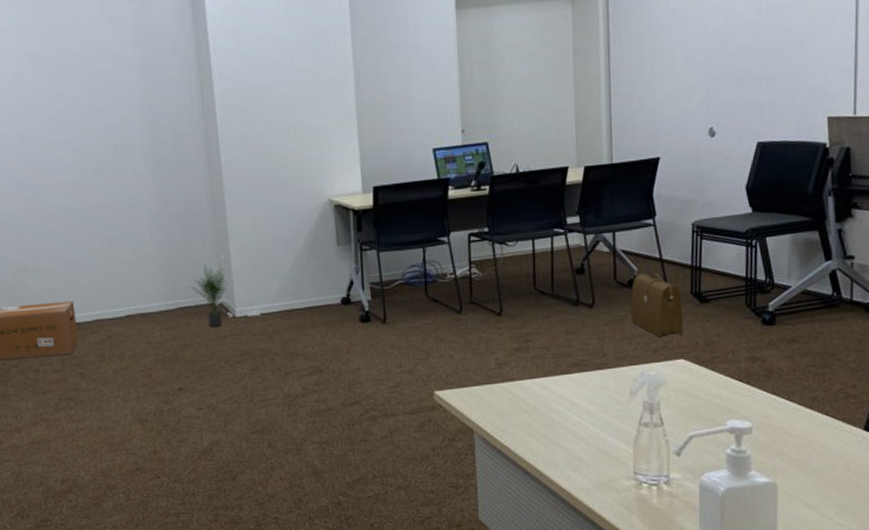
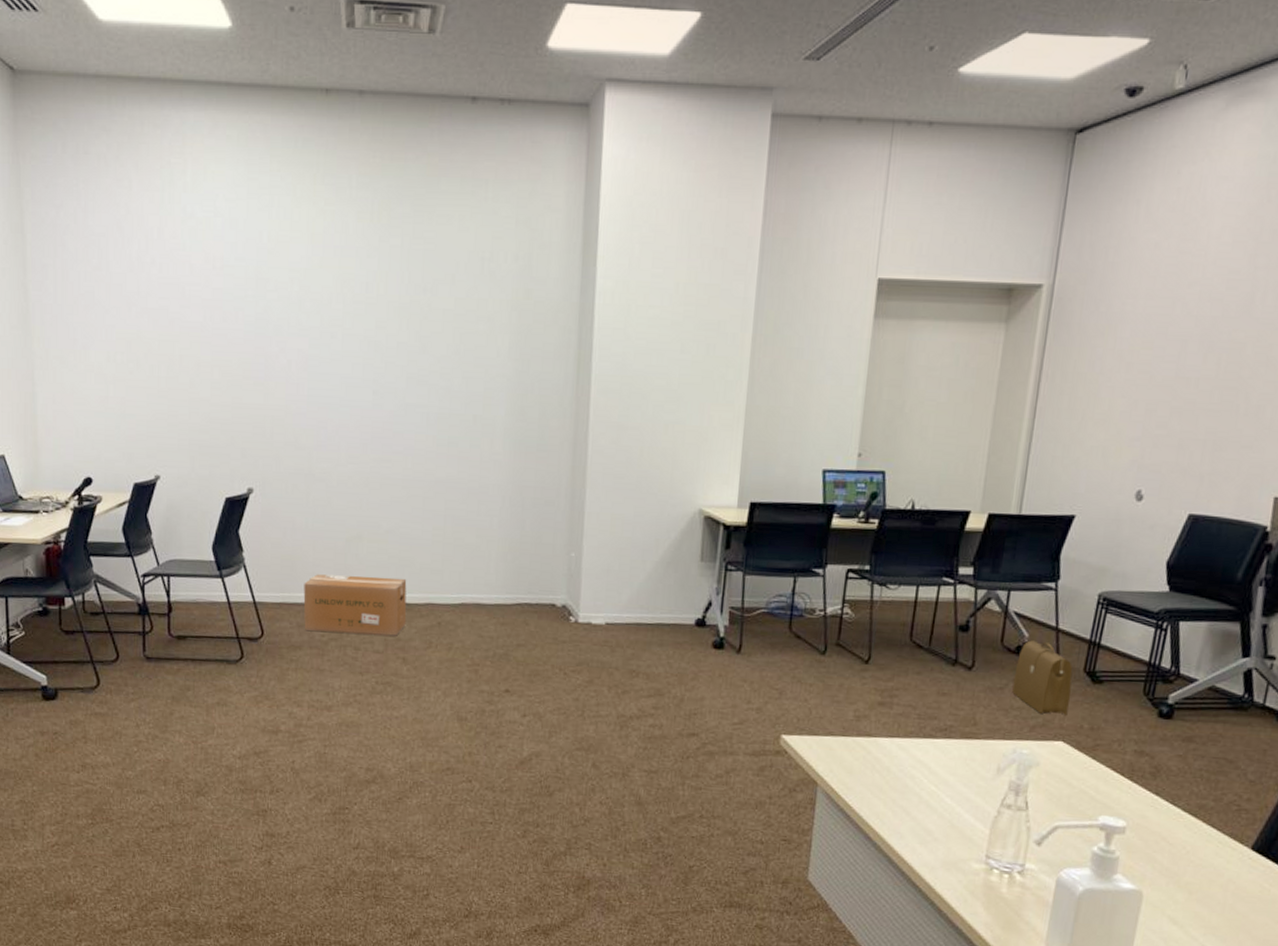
potted plant: present [189,265,227,327] -> none [532,561,574,630]

